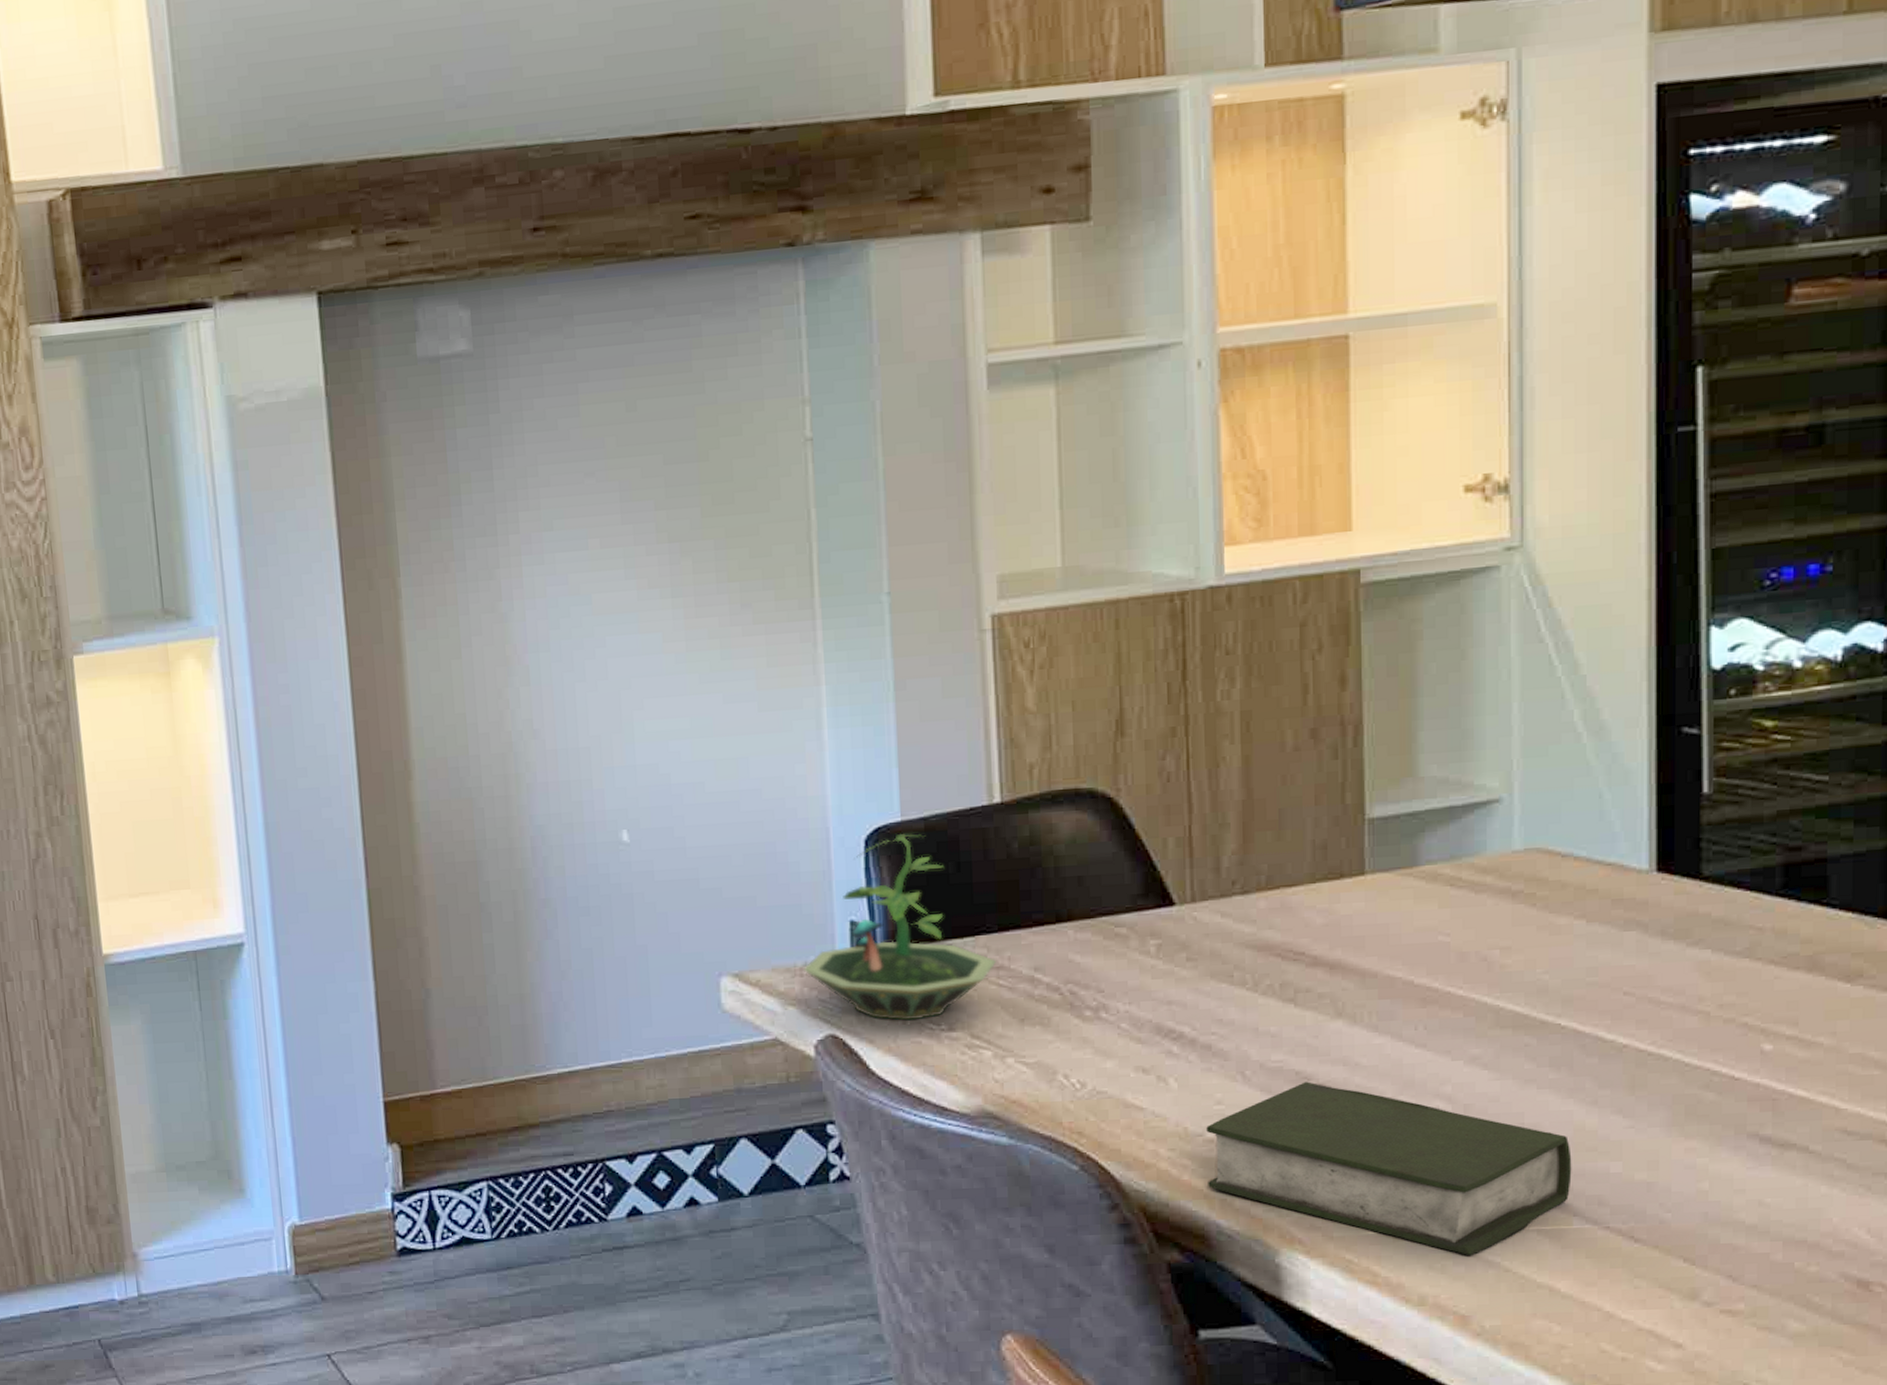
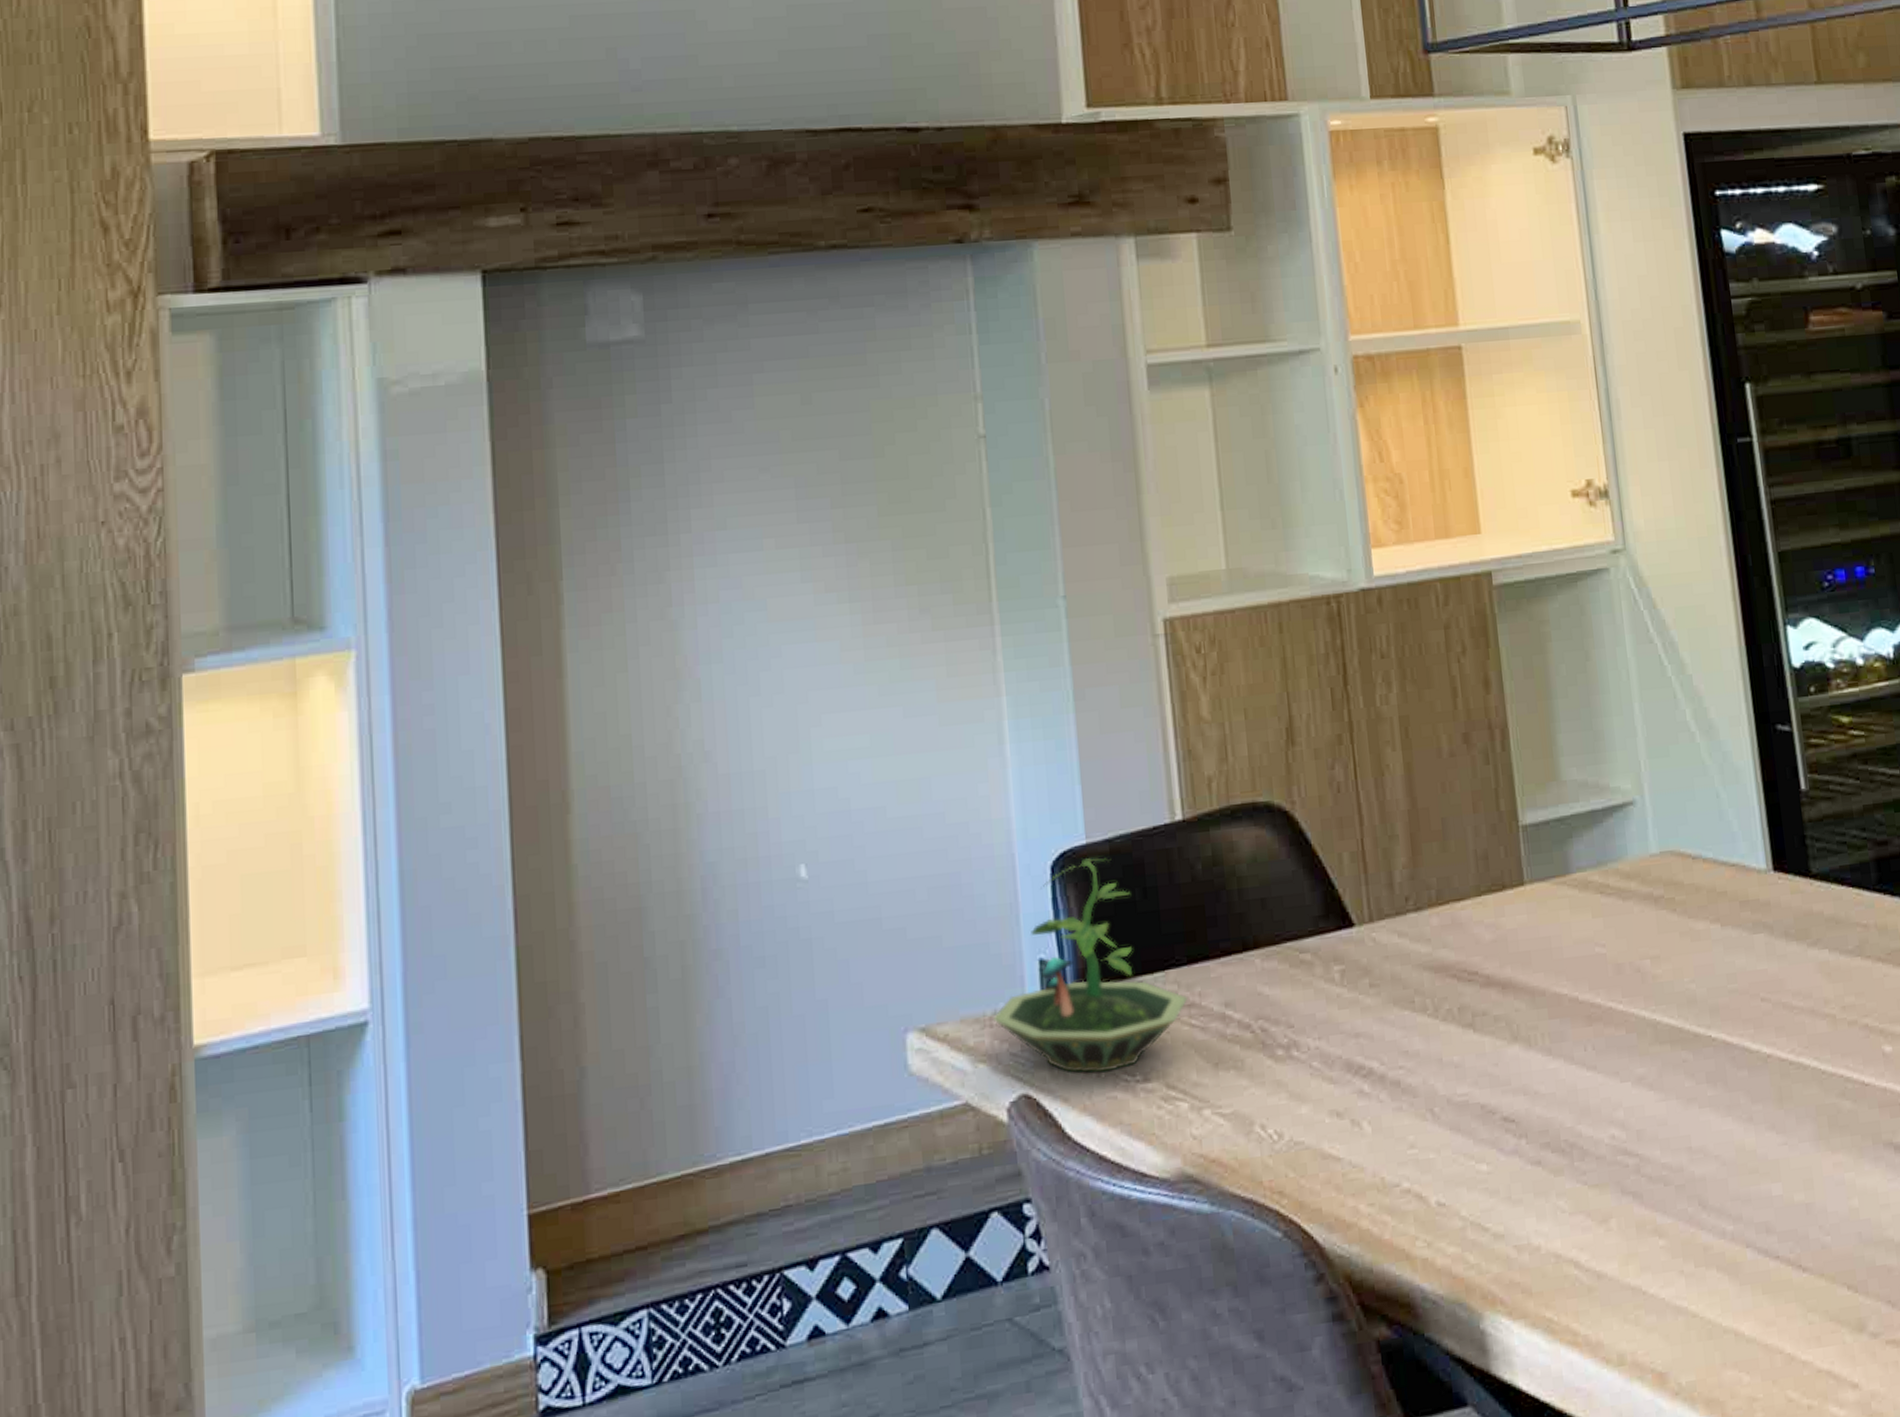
book: present [1206,1081,1572,1256] -> none [1402,1115,1741,1303]

